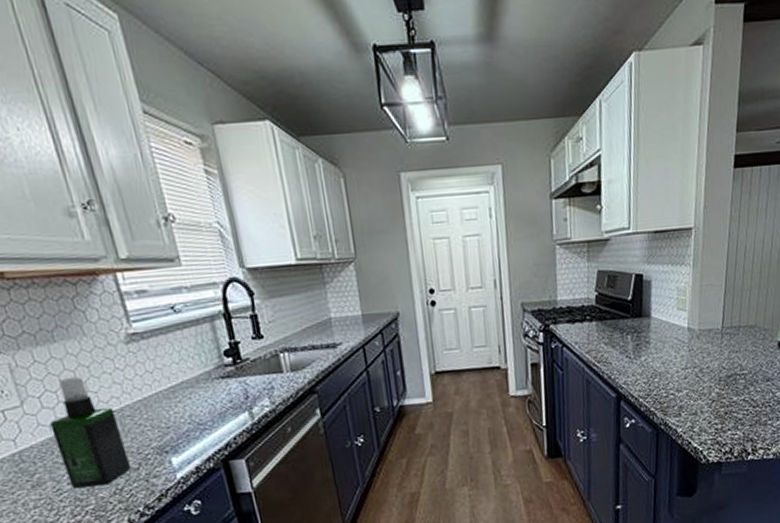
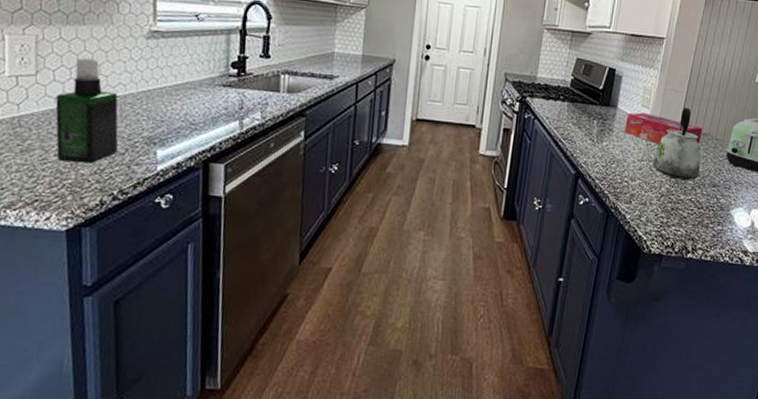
tissue box: none [662,315,748,348] -> present [625,112,703,145]
kettle: none [698,301,750,381] -> present [652,107,701,180]

